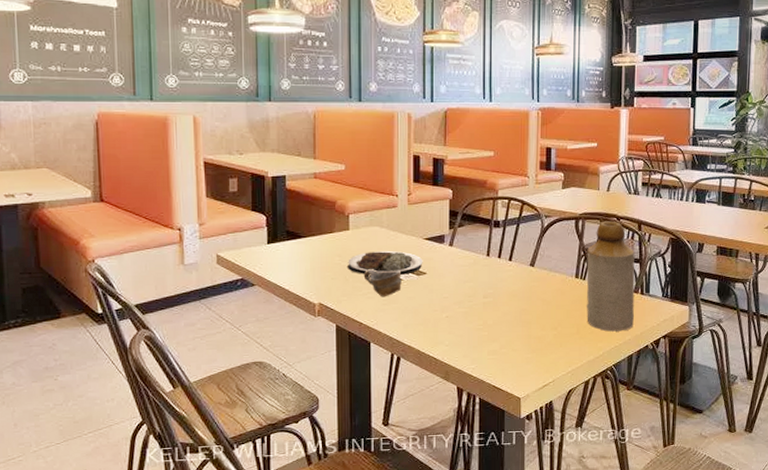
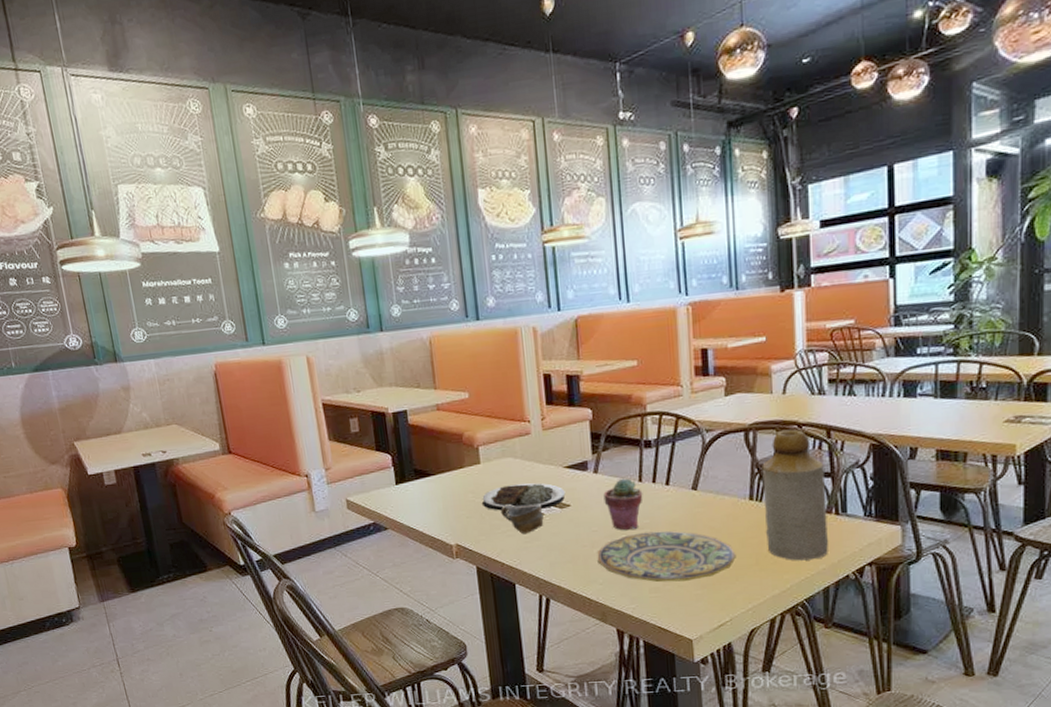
plate: none [446,300,561,346] -> present [597,530,736,582]
potted succulent: none [456,252,489,299] -> present [603,478,643,531]

